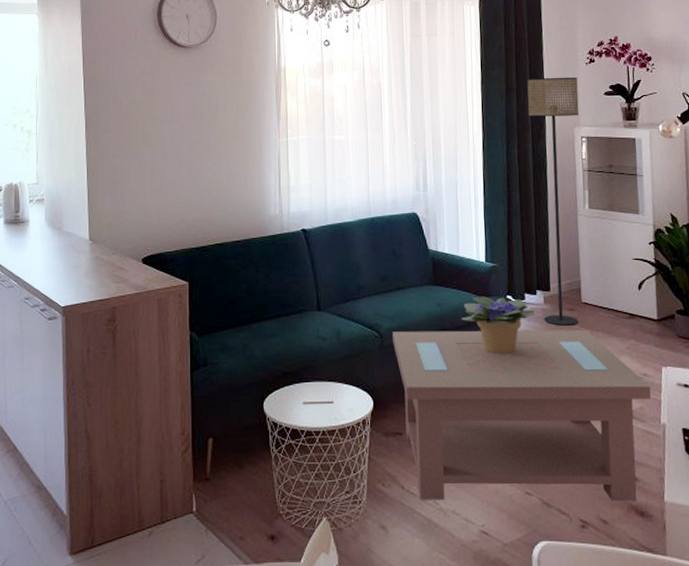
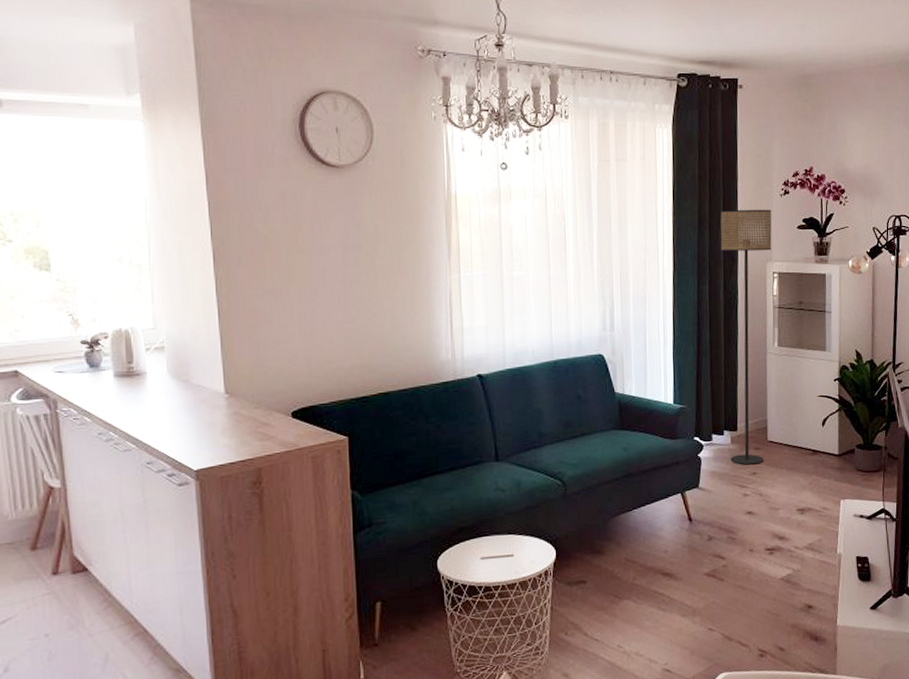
coffee table: present [393,329,651,502] -> none [577,468,830,645]
potted flower: present [461,296,535,354] -> none [648,439,722,496]

